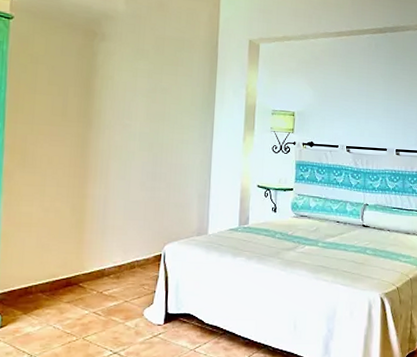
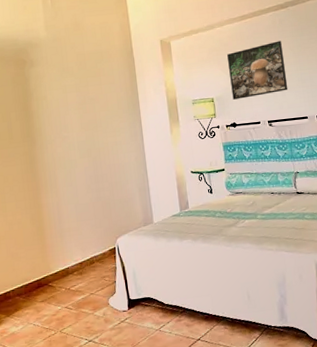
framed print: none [314,65,374,119] -> present [227,41,288,100]

